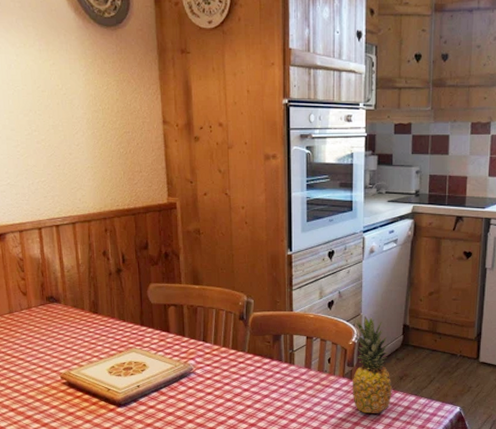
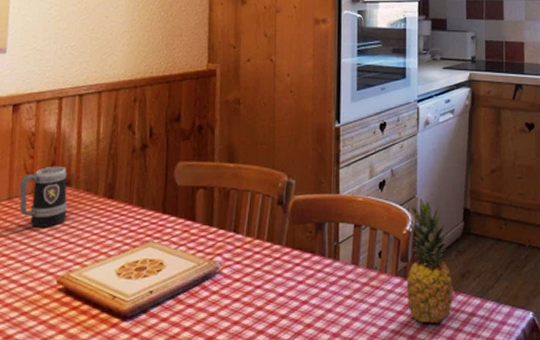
mug: none [17,286,61,336] -> present [19,166,68,227]

